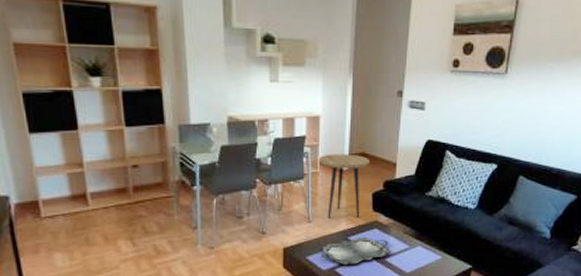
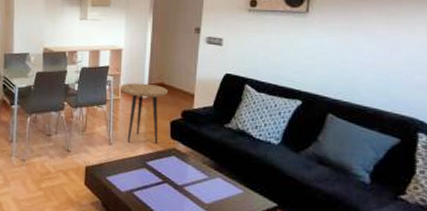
serving tray: present [320,236,391,266] -> none [119,163,190,190]

